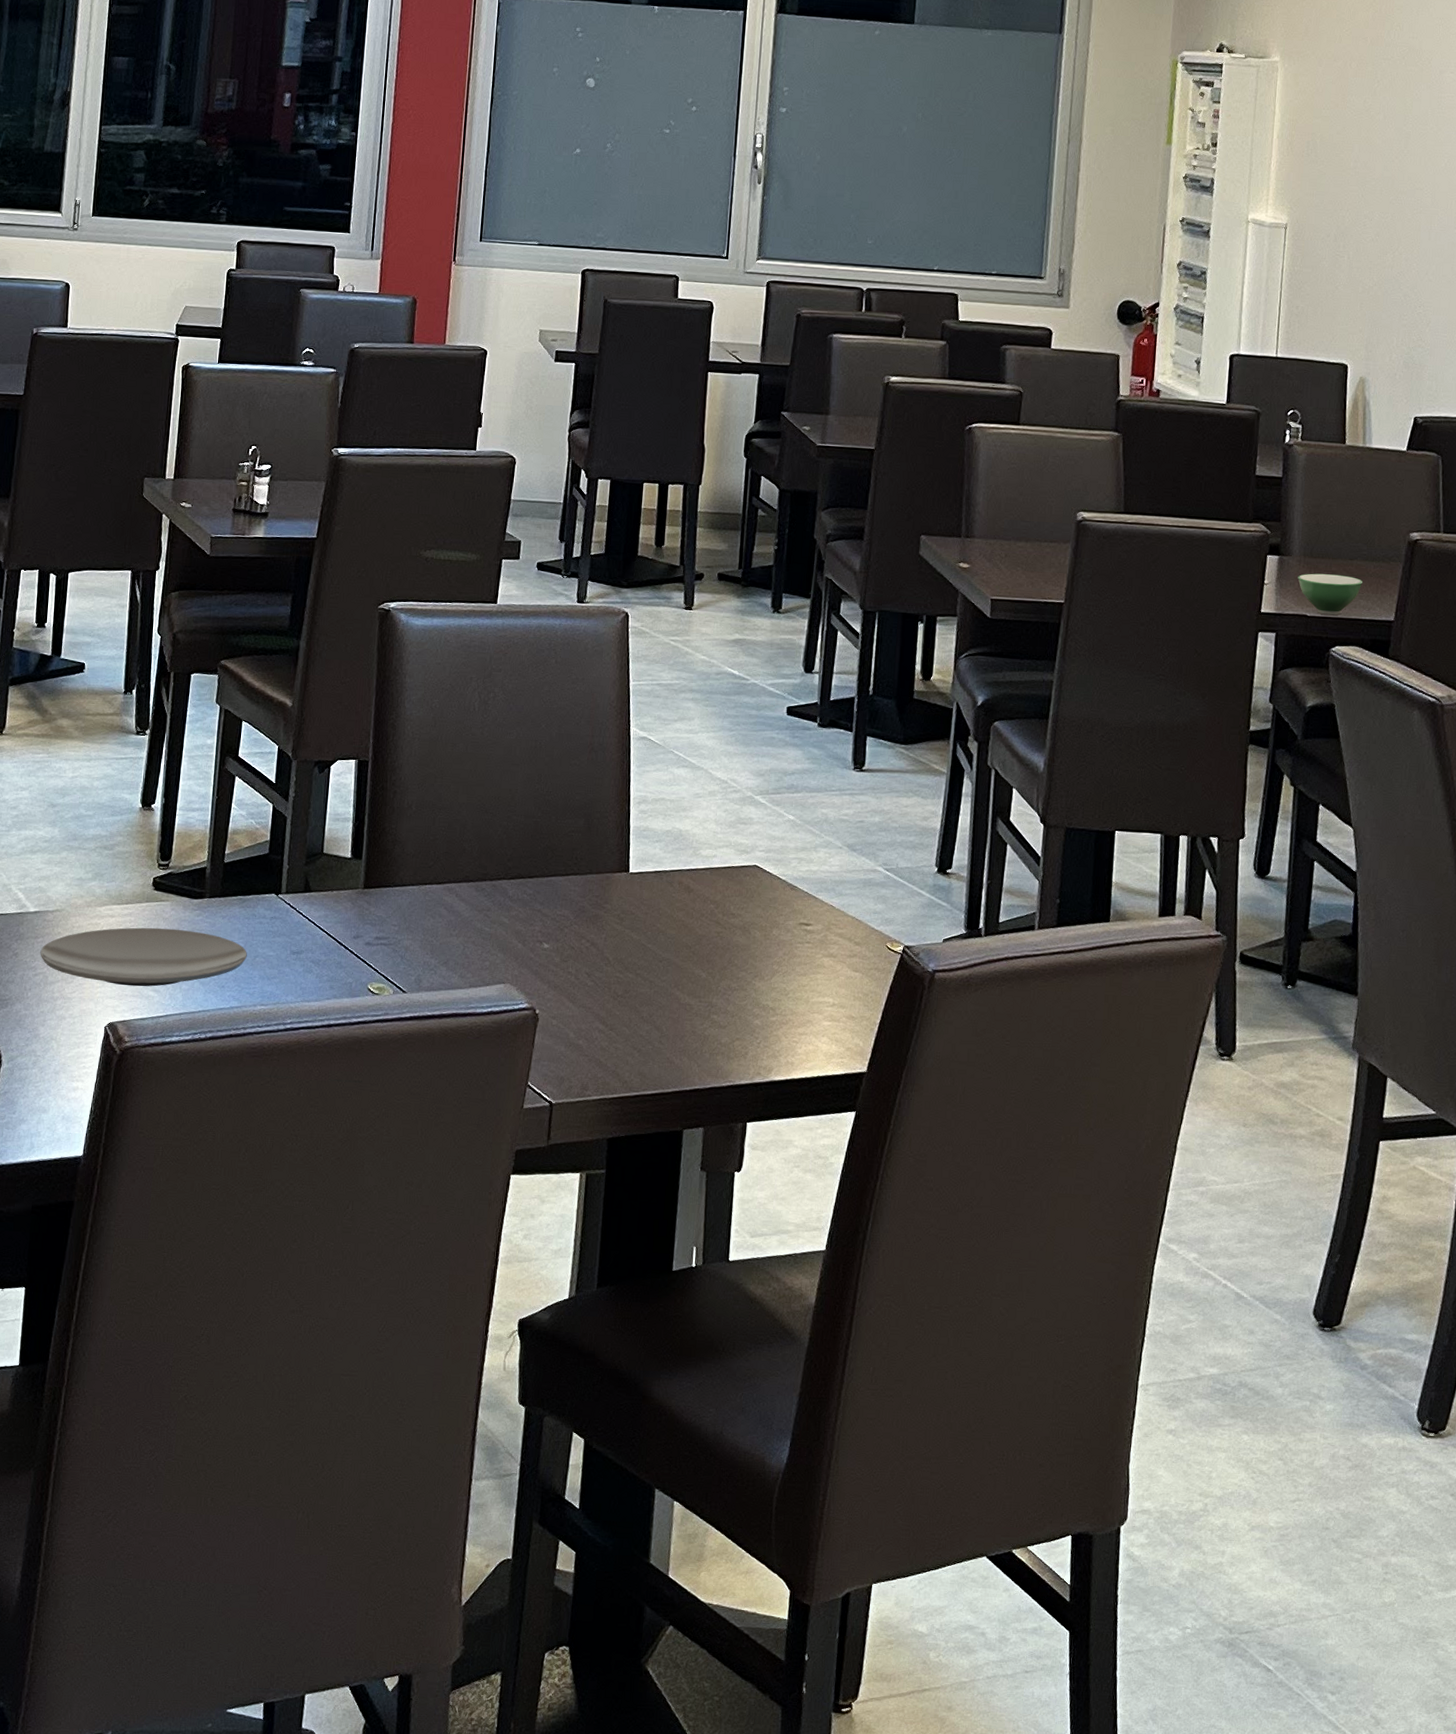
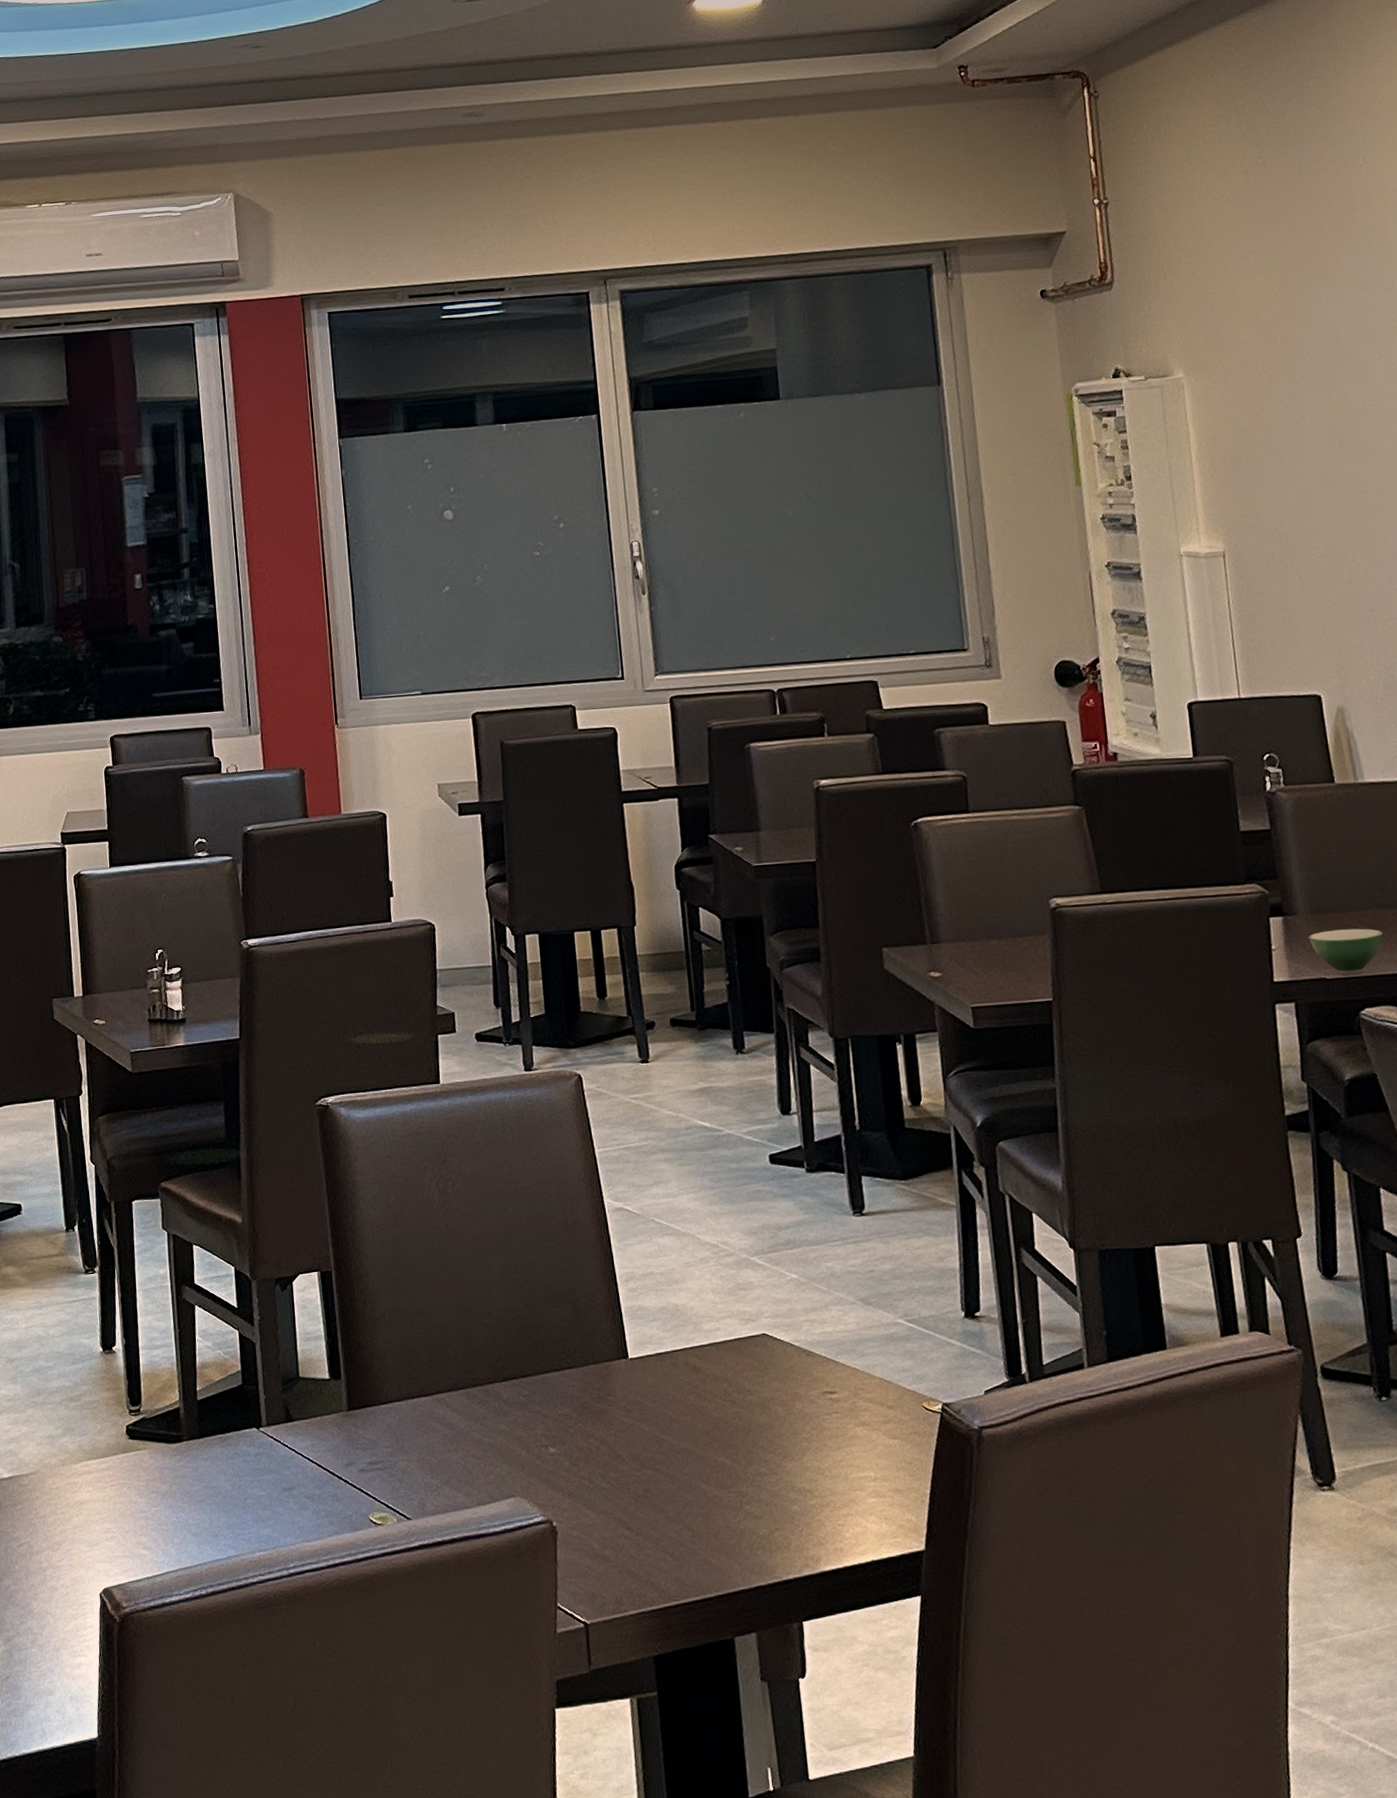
plate: present [40,927,247,987] -> none [21,1478,237,1547]

